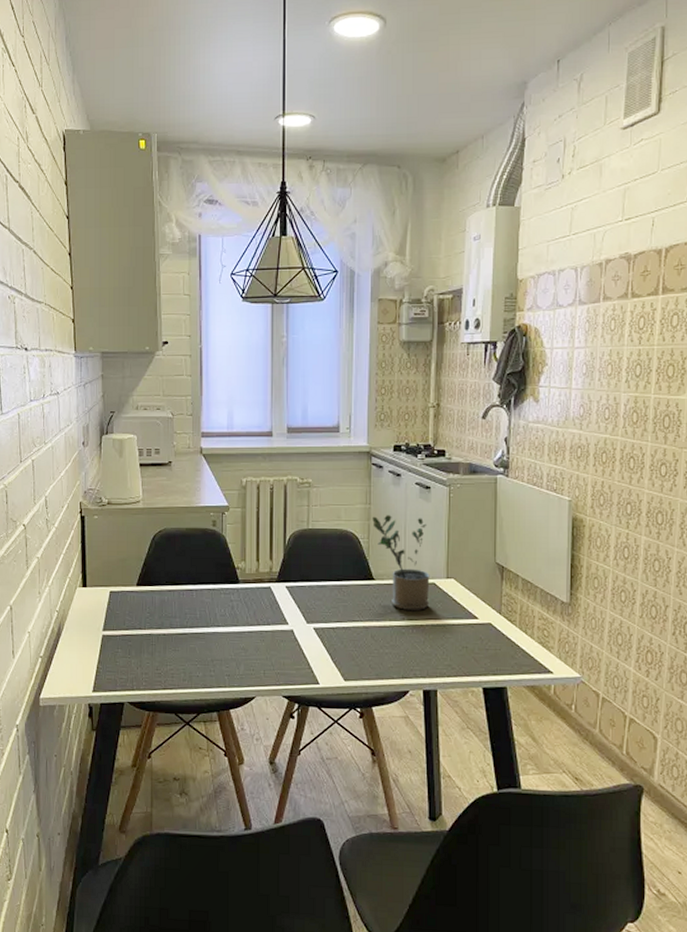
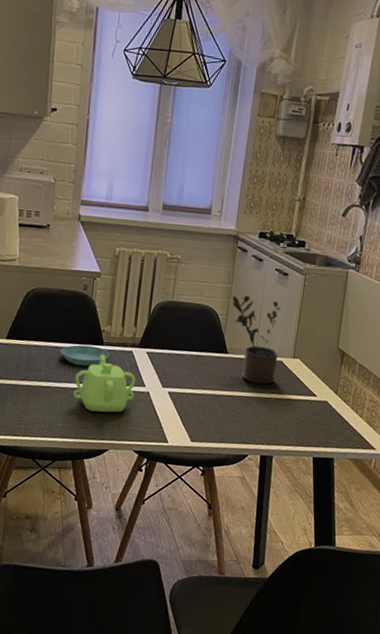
saucer: none [195,585,246,608] -> present [61,344,110,367]
teapot: none [212,593,278,657] -> present [73,354,136,413]

